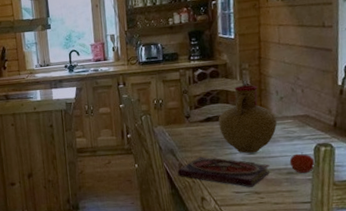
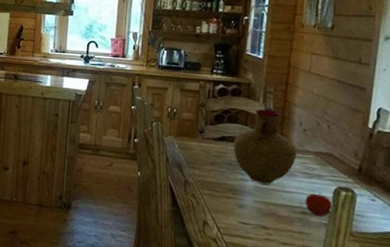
book: present [177,156,270,187] -> none [182,177,283,220]

